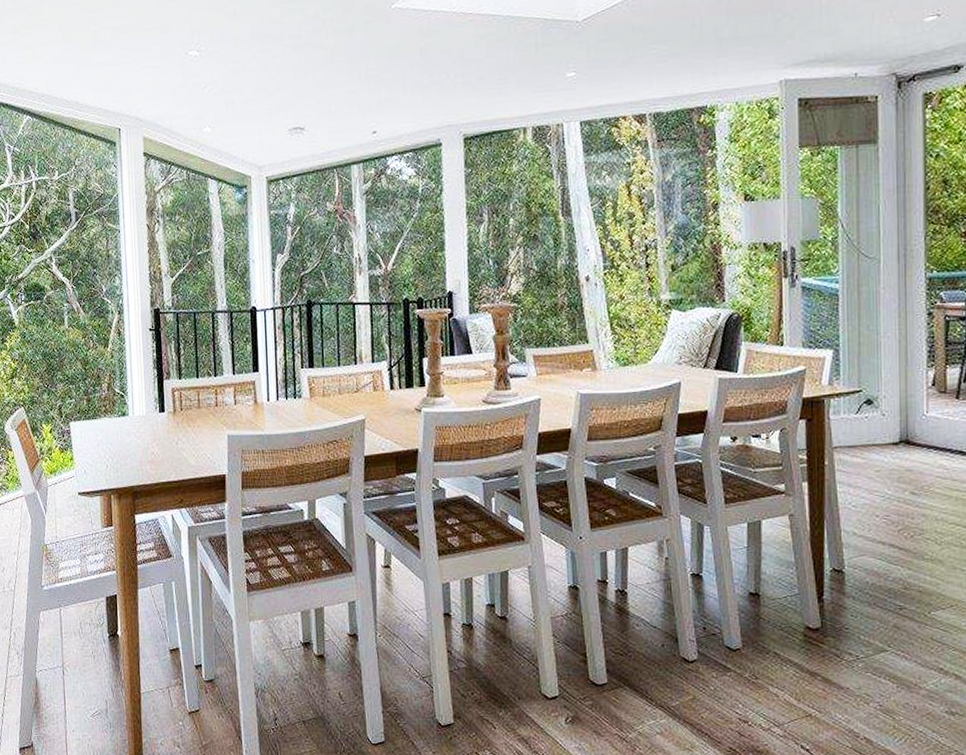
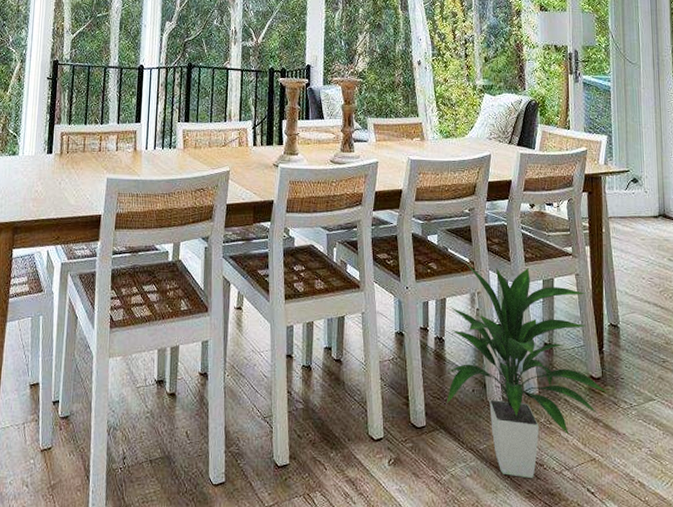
indoor plant: none [630,507,828,735] -> present [445,262,607,478]

